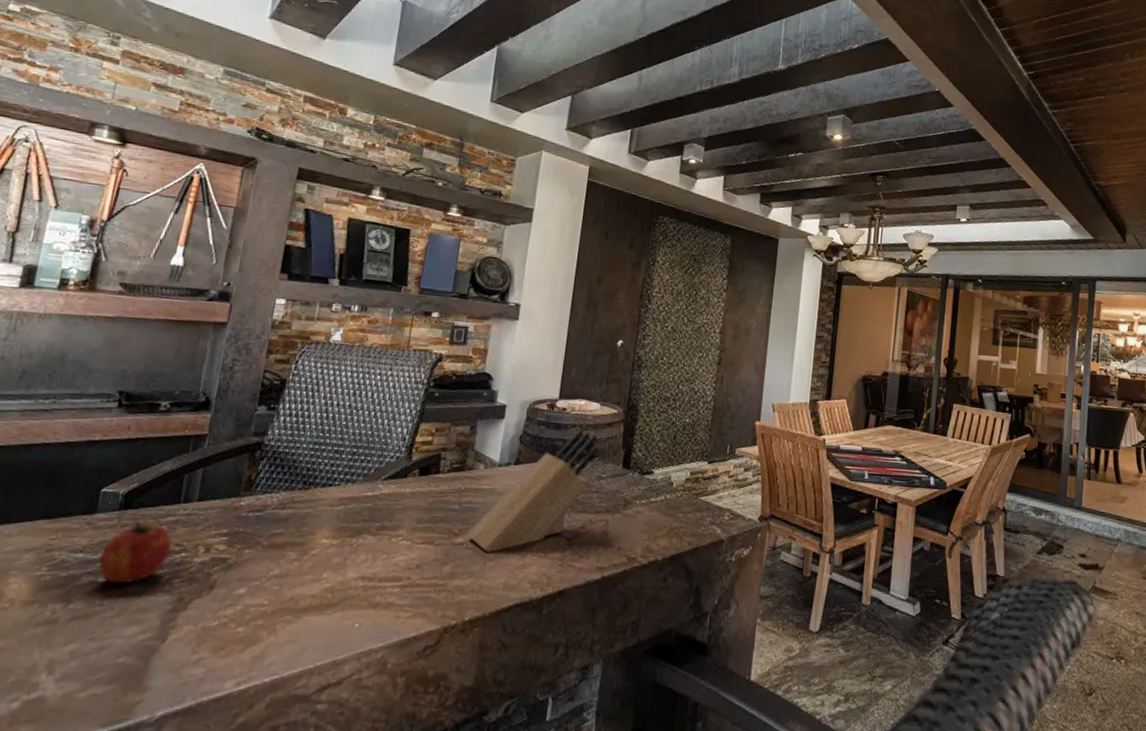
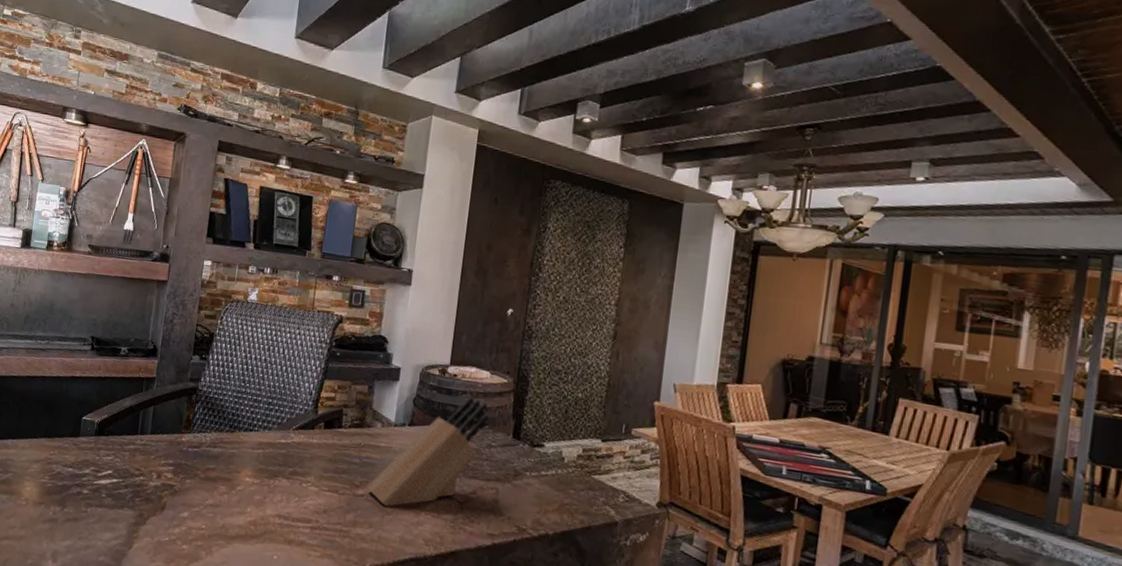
fruit: present [98,522,172,584] -> none [83,447,133,497]

